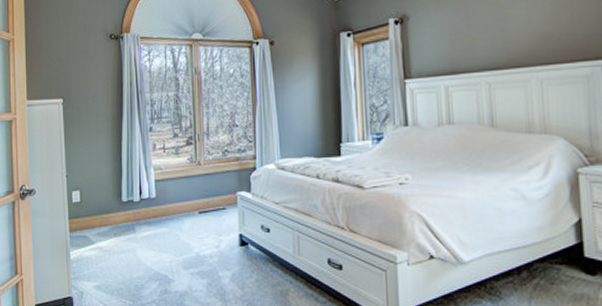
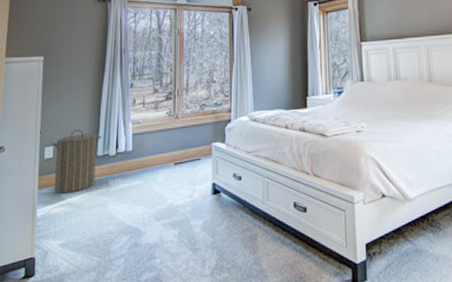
laundry hamper: none [78,174,125,237] -> present [52,129,102,194]

